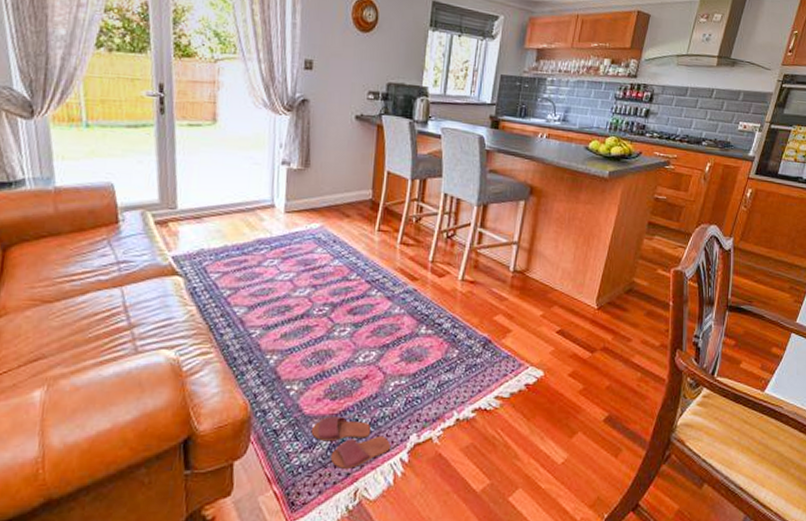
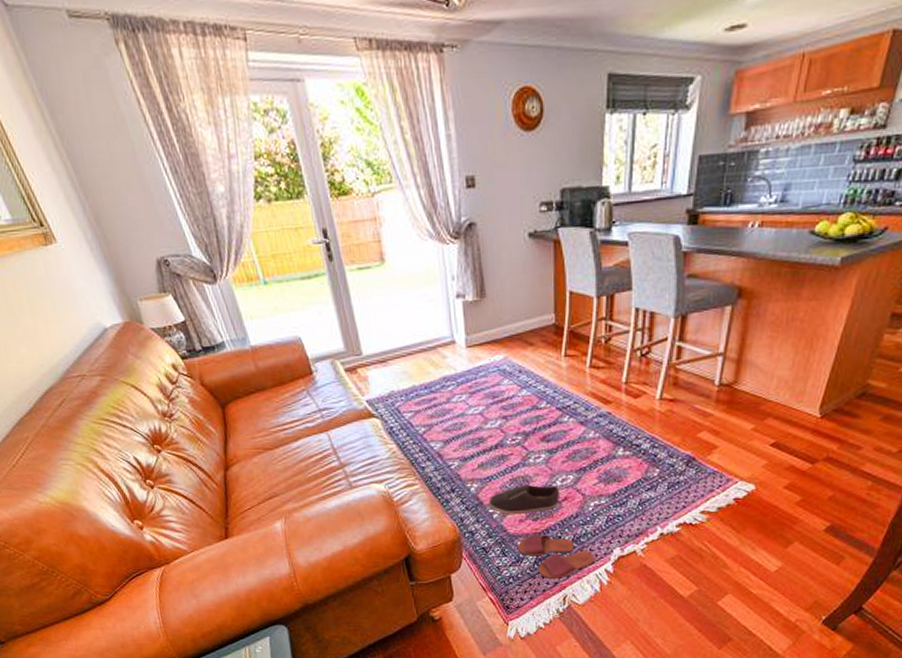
shoe: none [287,359,362,393] -> present [488,484,560,515]

